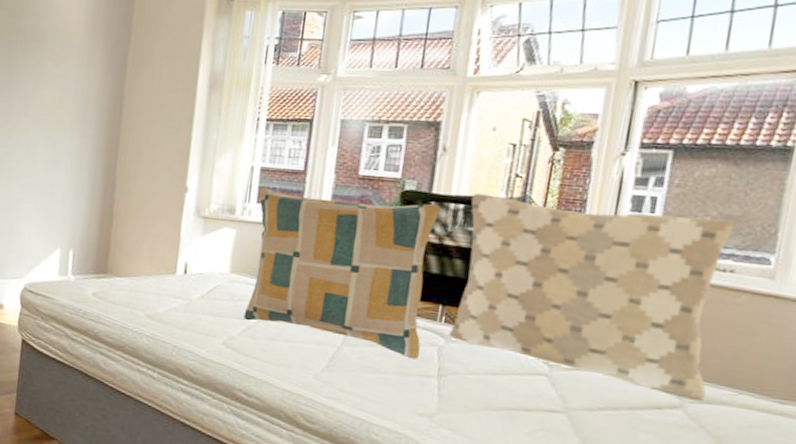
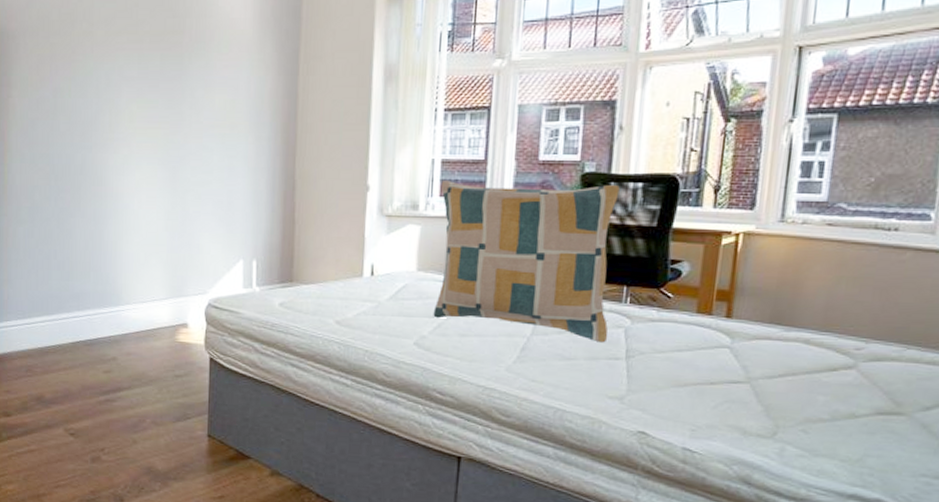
pillow: present [449,192,735,401] -> none [634,169,897,359]

